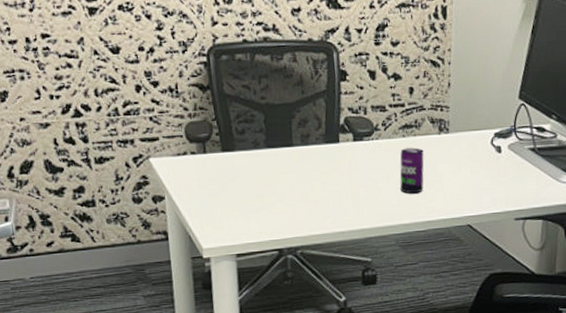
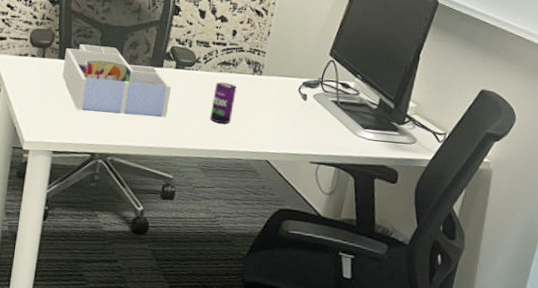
desk organizer: none [228,129,353,206] -> present [63,44,172,118]

